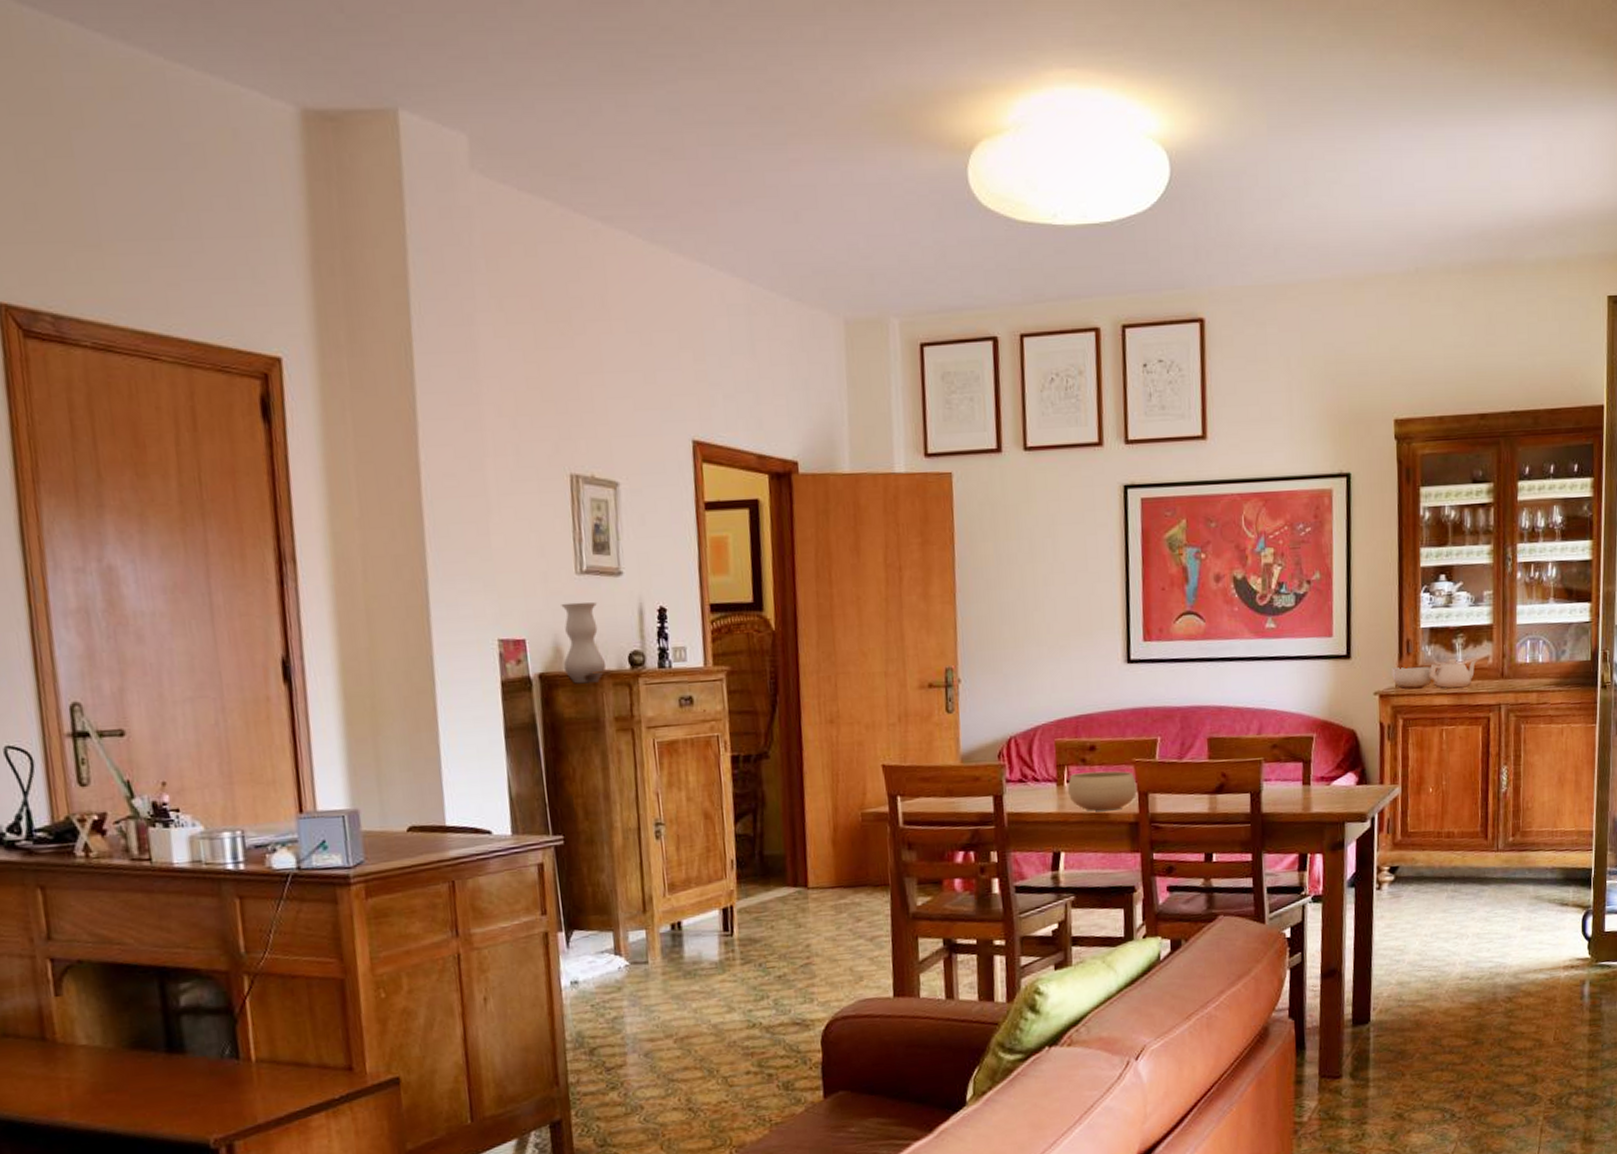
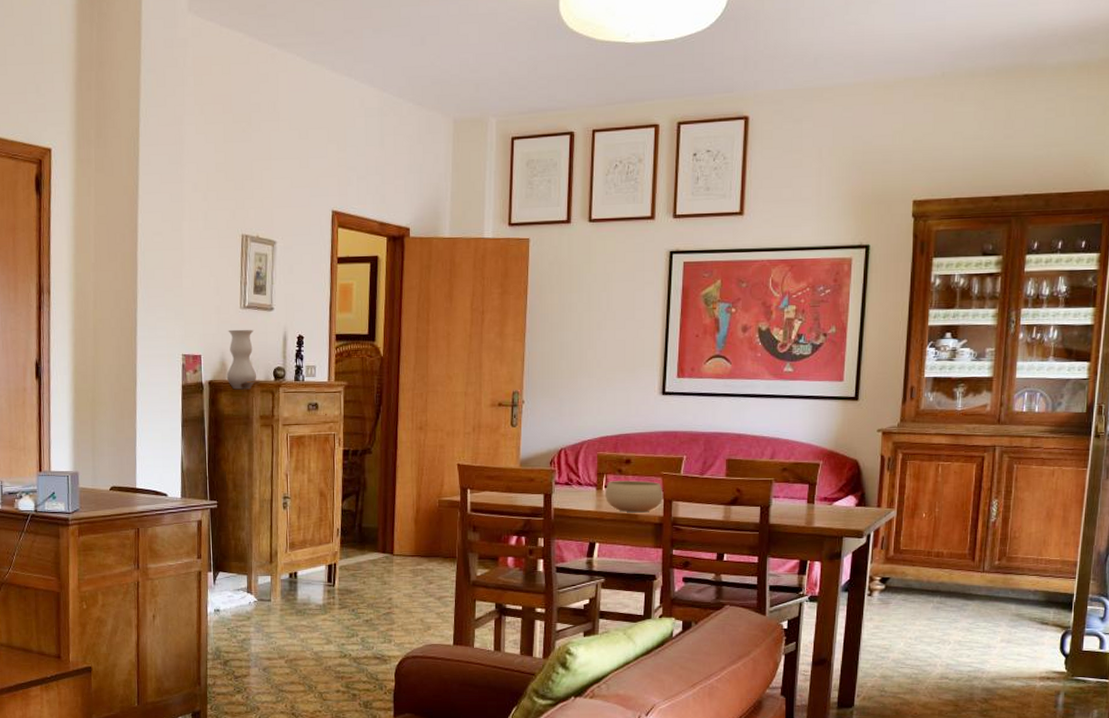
bowl: present [1390,666,1432,690] -> none [894,409,932,430]
teapot: present [1428,659,1478,690] -> none [928,405,977,431]

